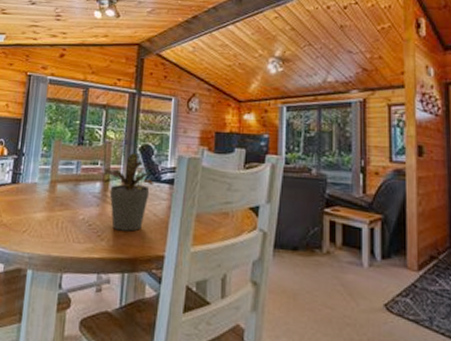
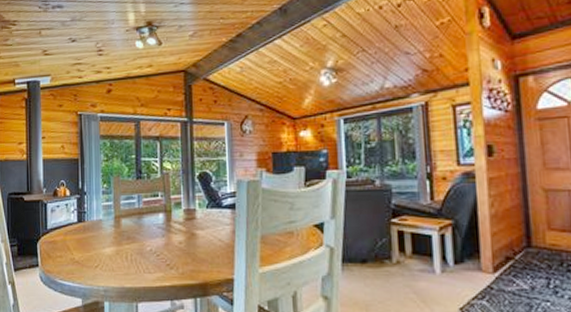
potted plant: present [103,153,154,232] -> none [166,182,216,258]

